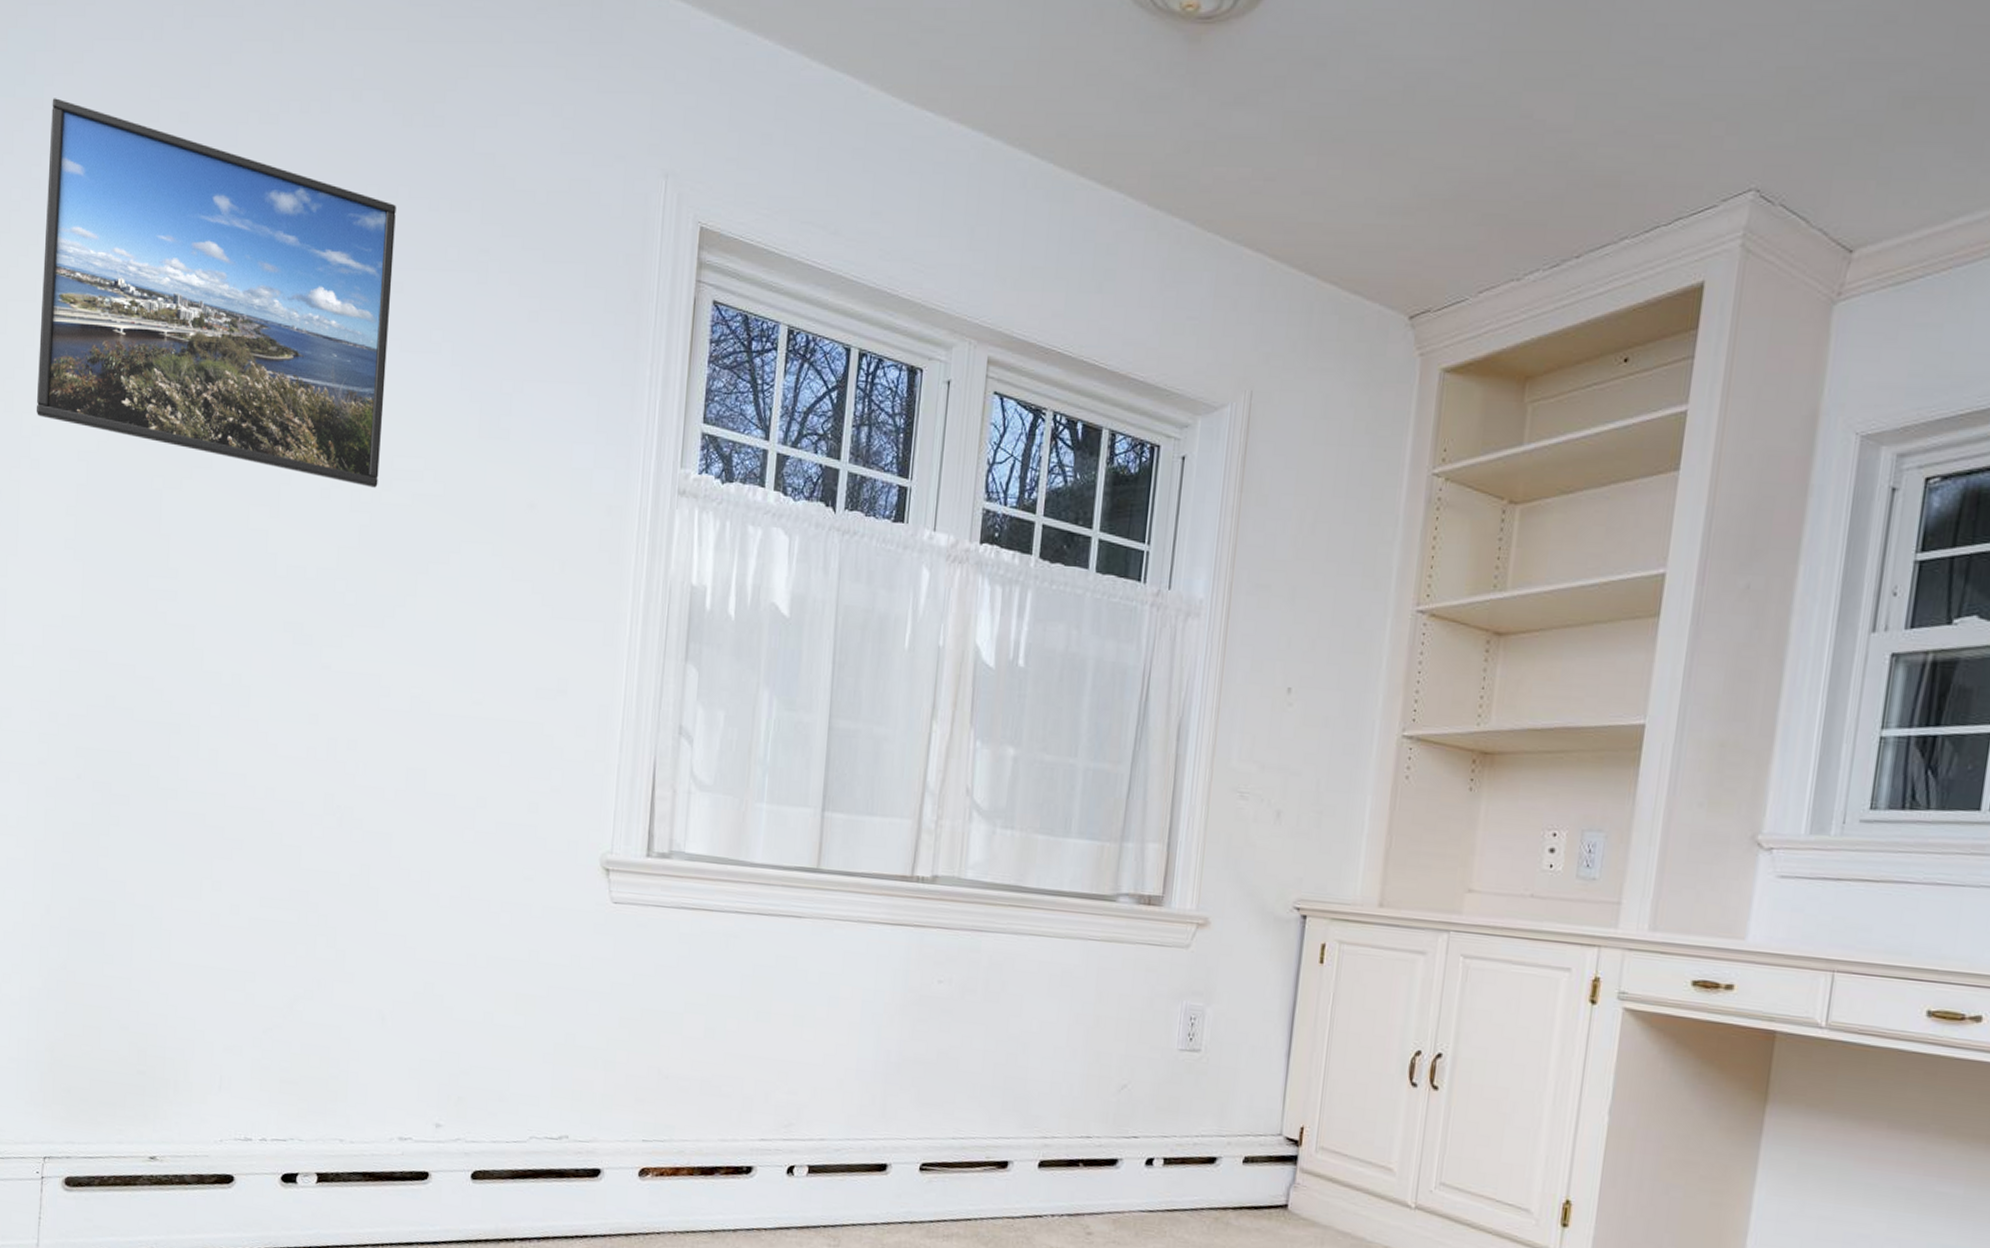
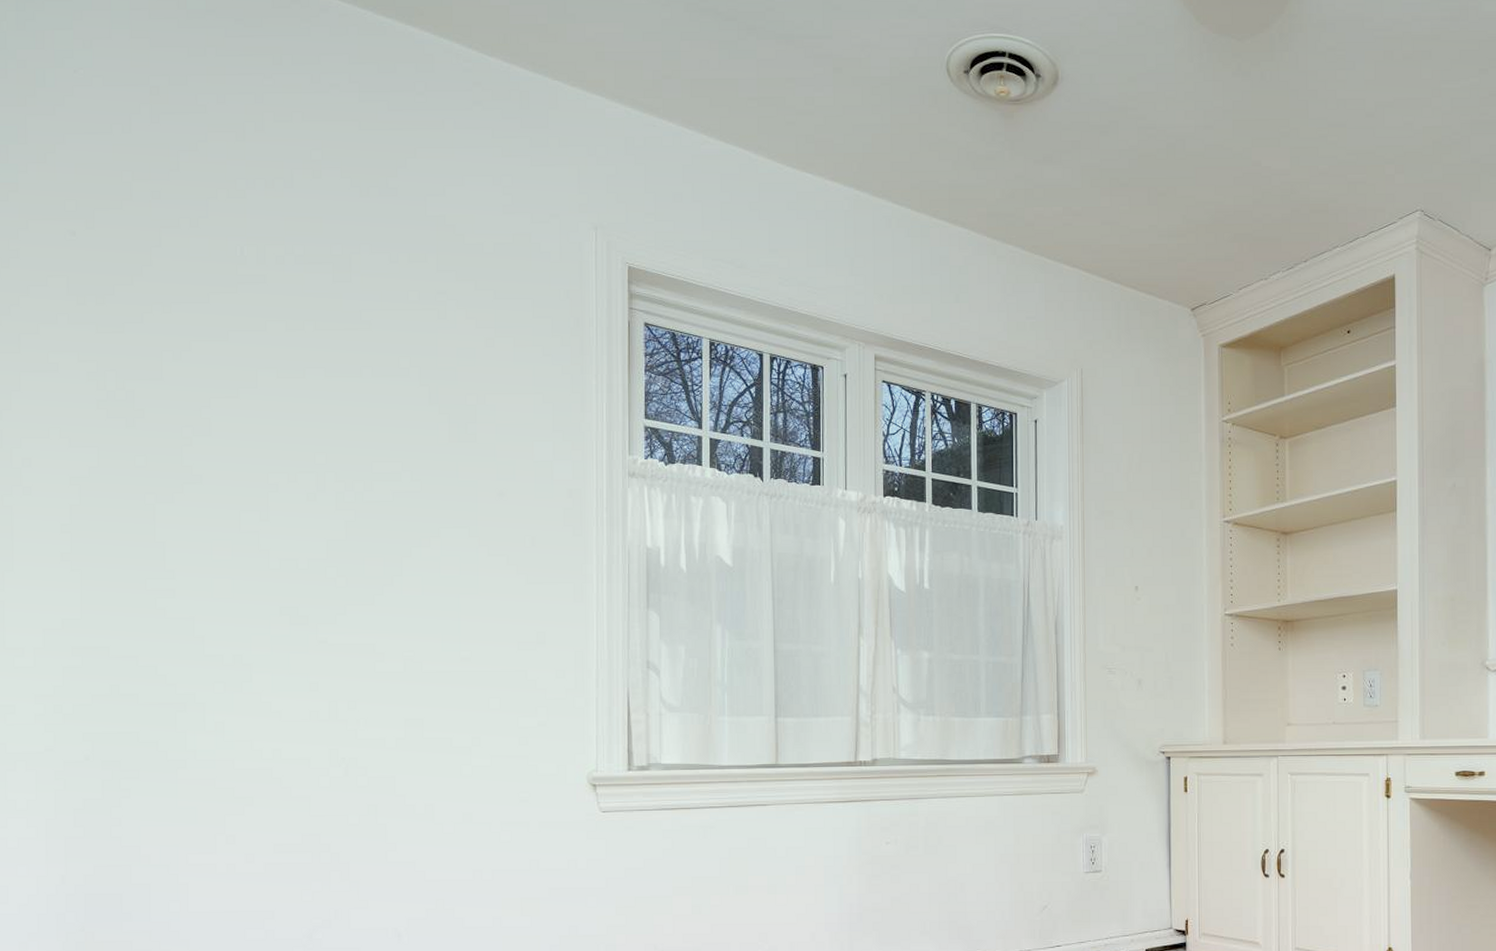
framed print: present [36,98,396,488] -> none [25,182,360,489]

